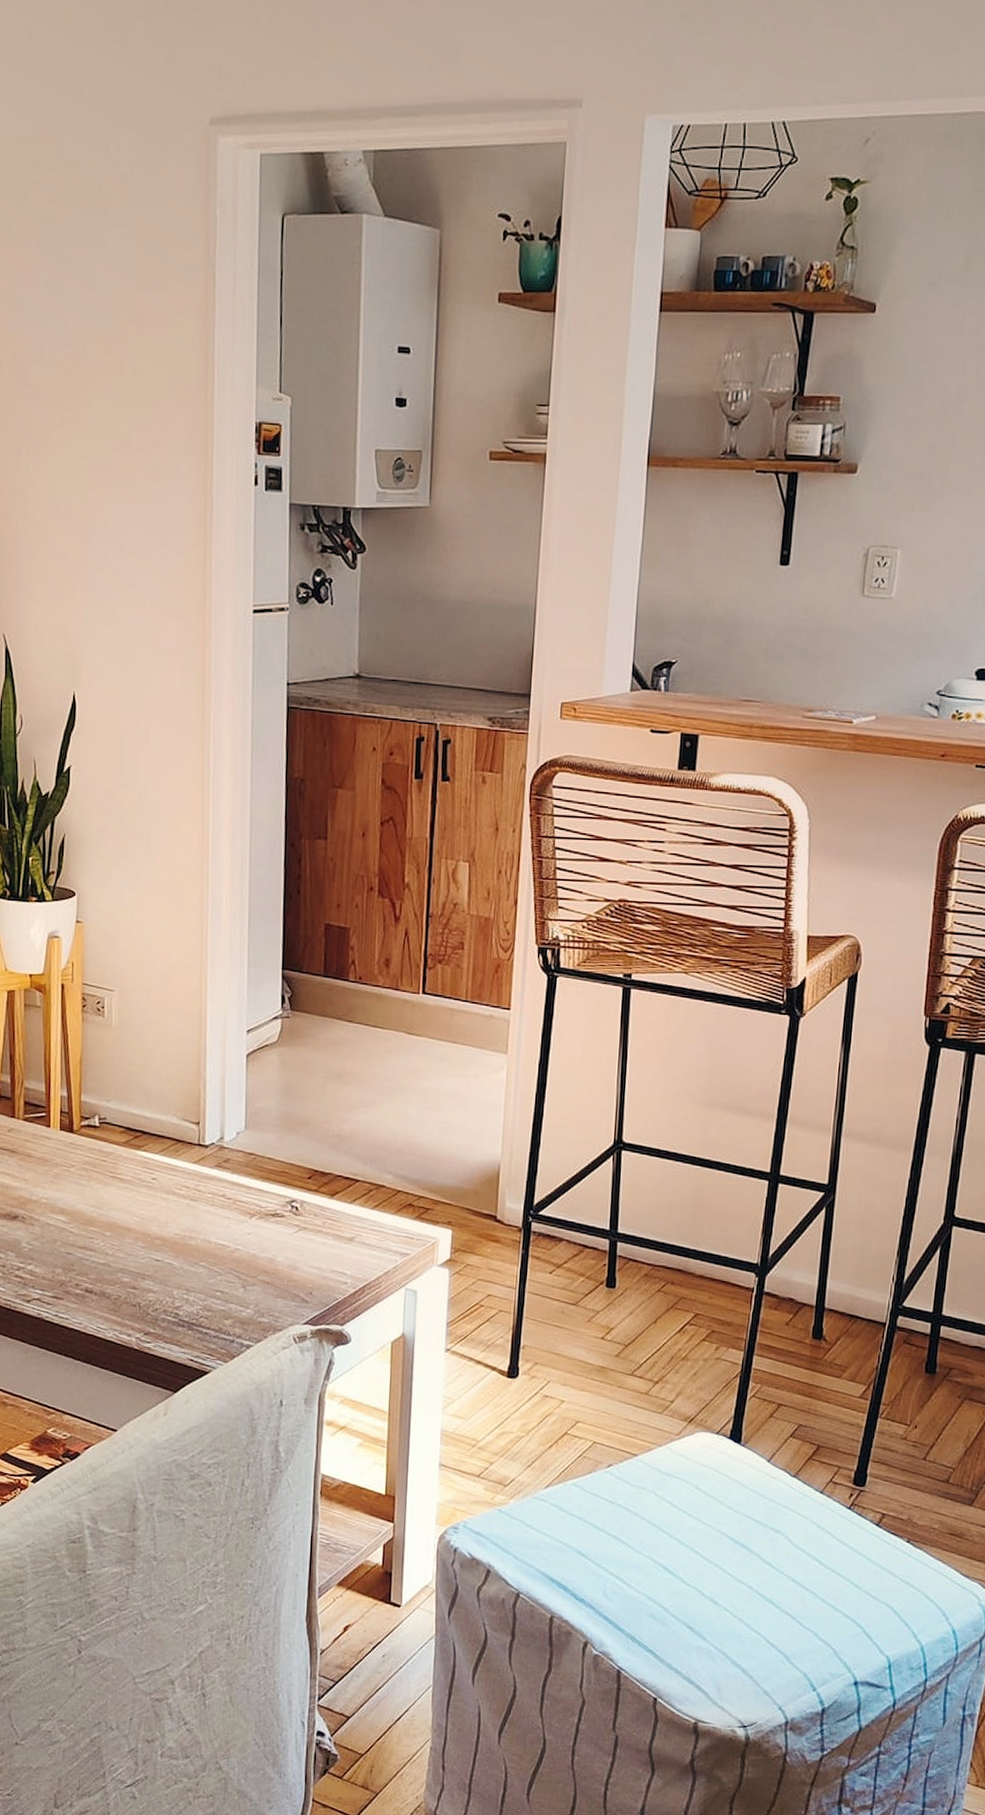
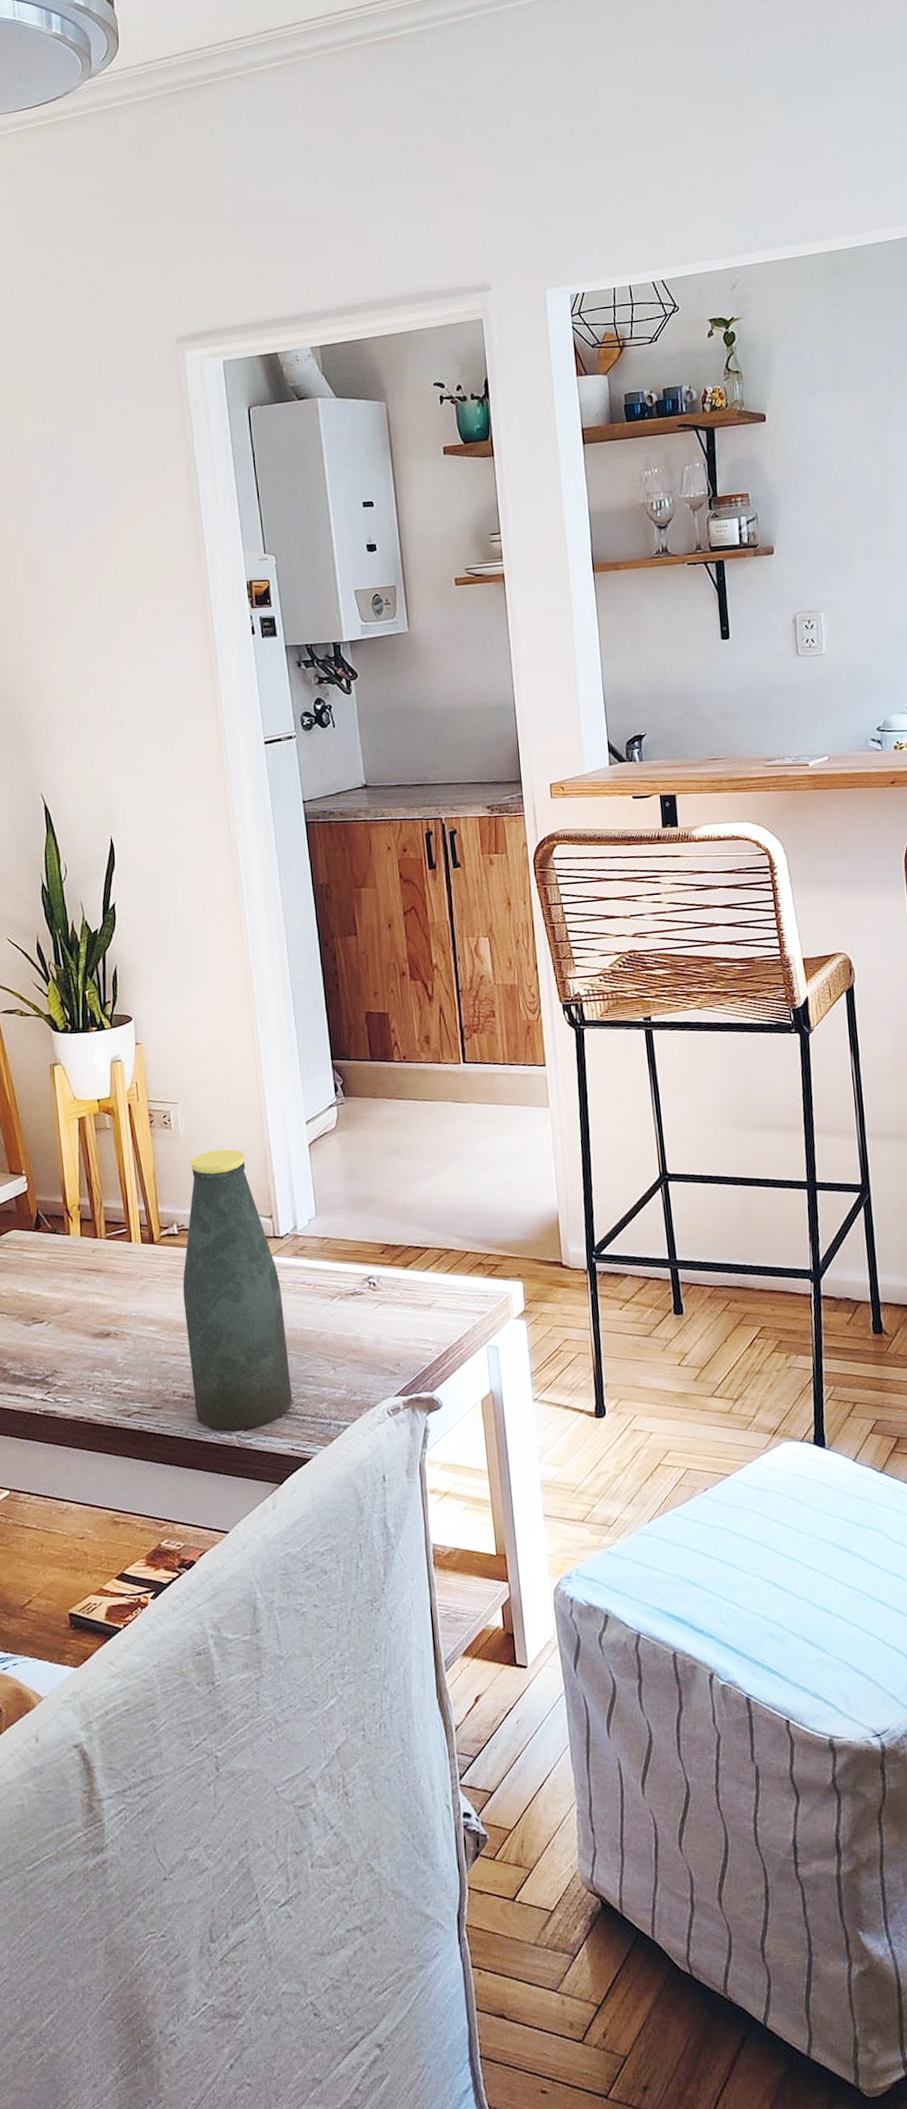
bottle: none [96,1046,200,1334] -> present [182,1149,292,1432]

